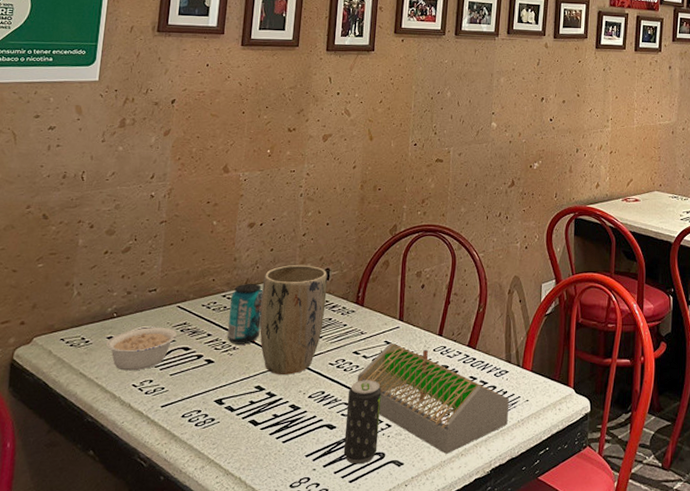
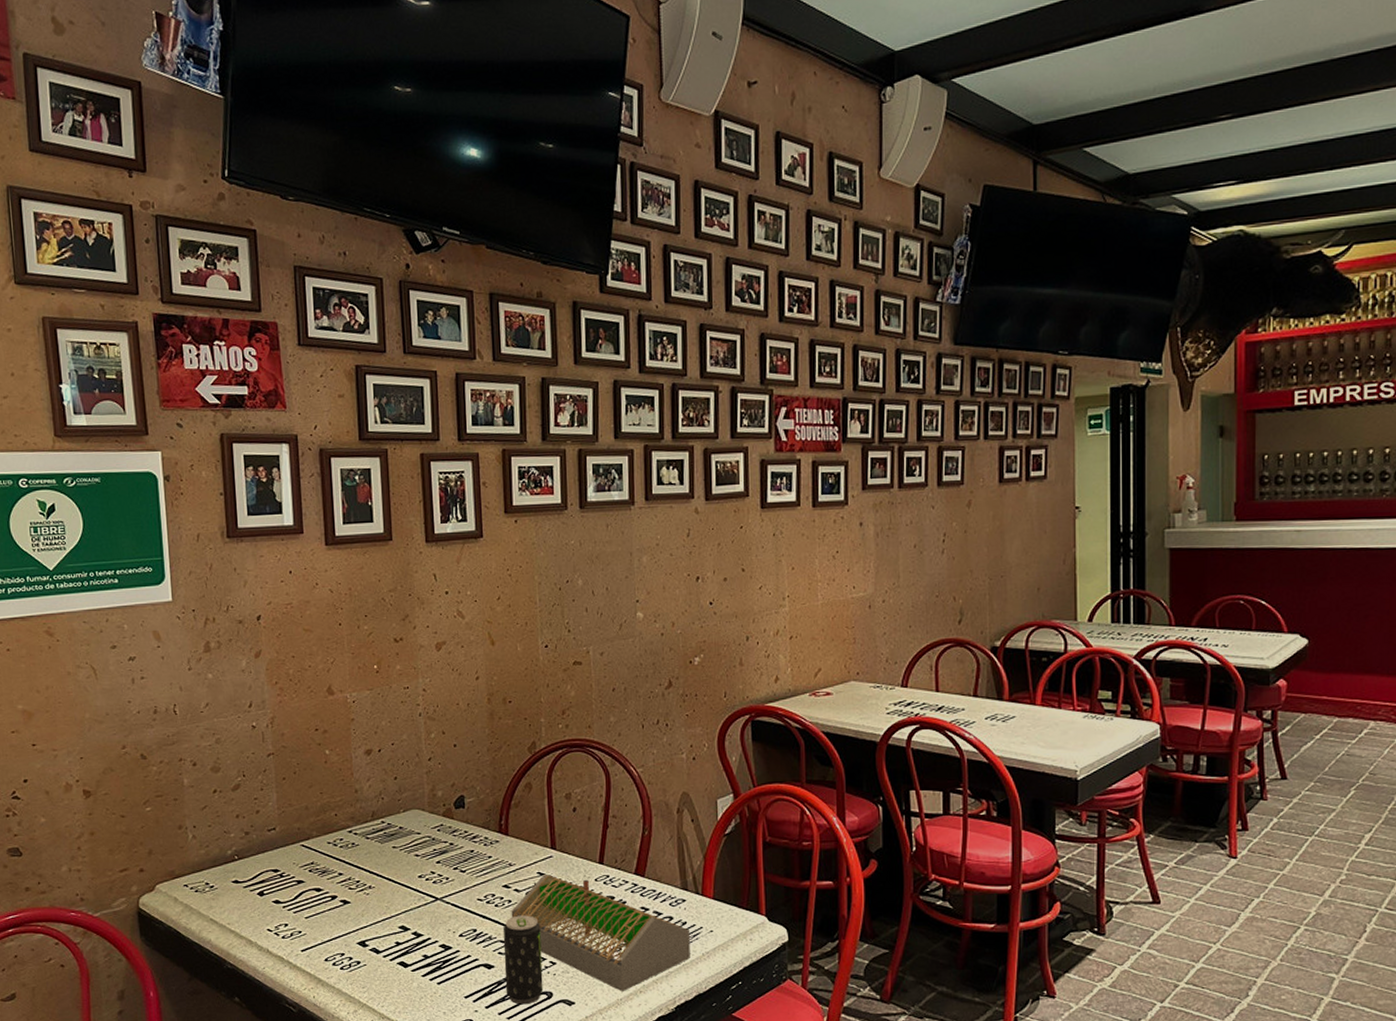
legume: present [105,327,190,371] -> none [232,868,320,915]
beverage can: present [227,283,263,345] -> none [358,816,396,883]
plant pot: present [259,264,328,375] -> none [391,792,465,913]

